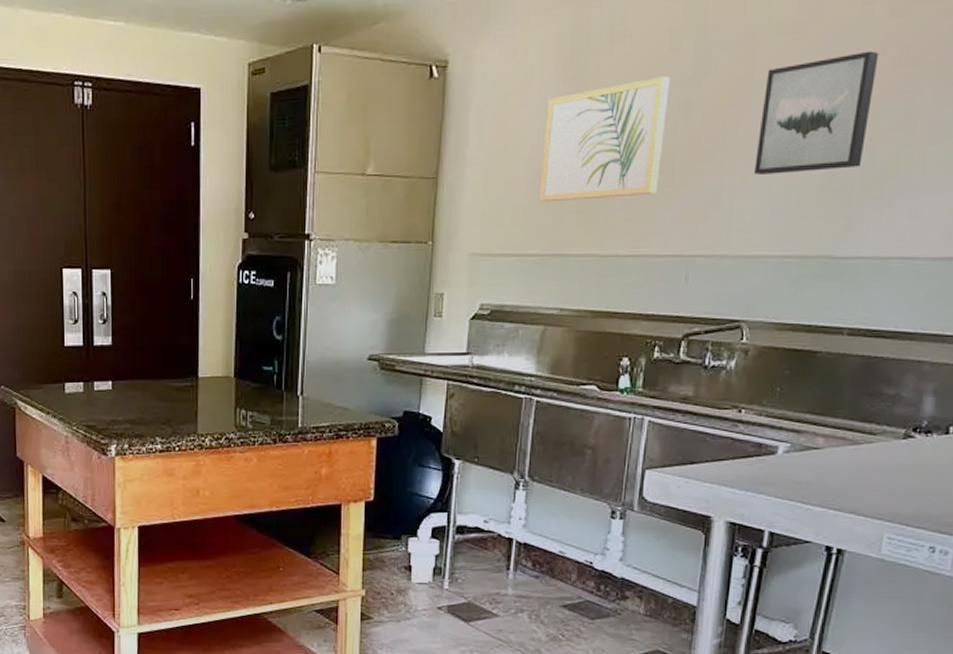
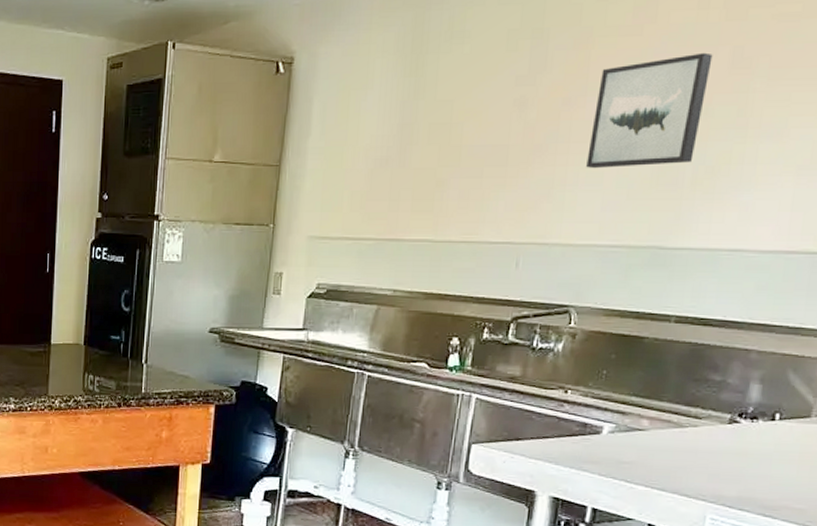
wall art: present [539,76,670,202] -> none [377,74,507,190]

